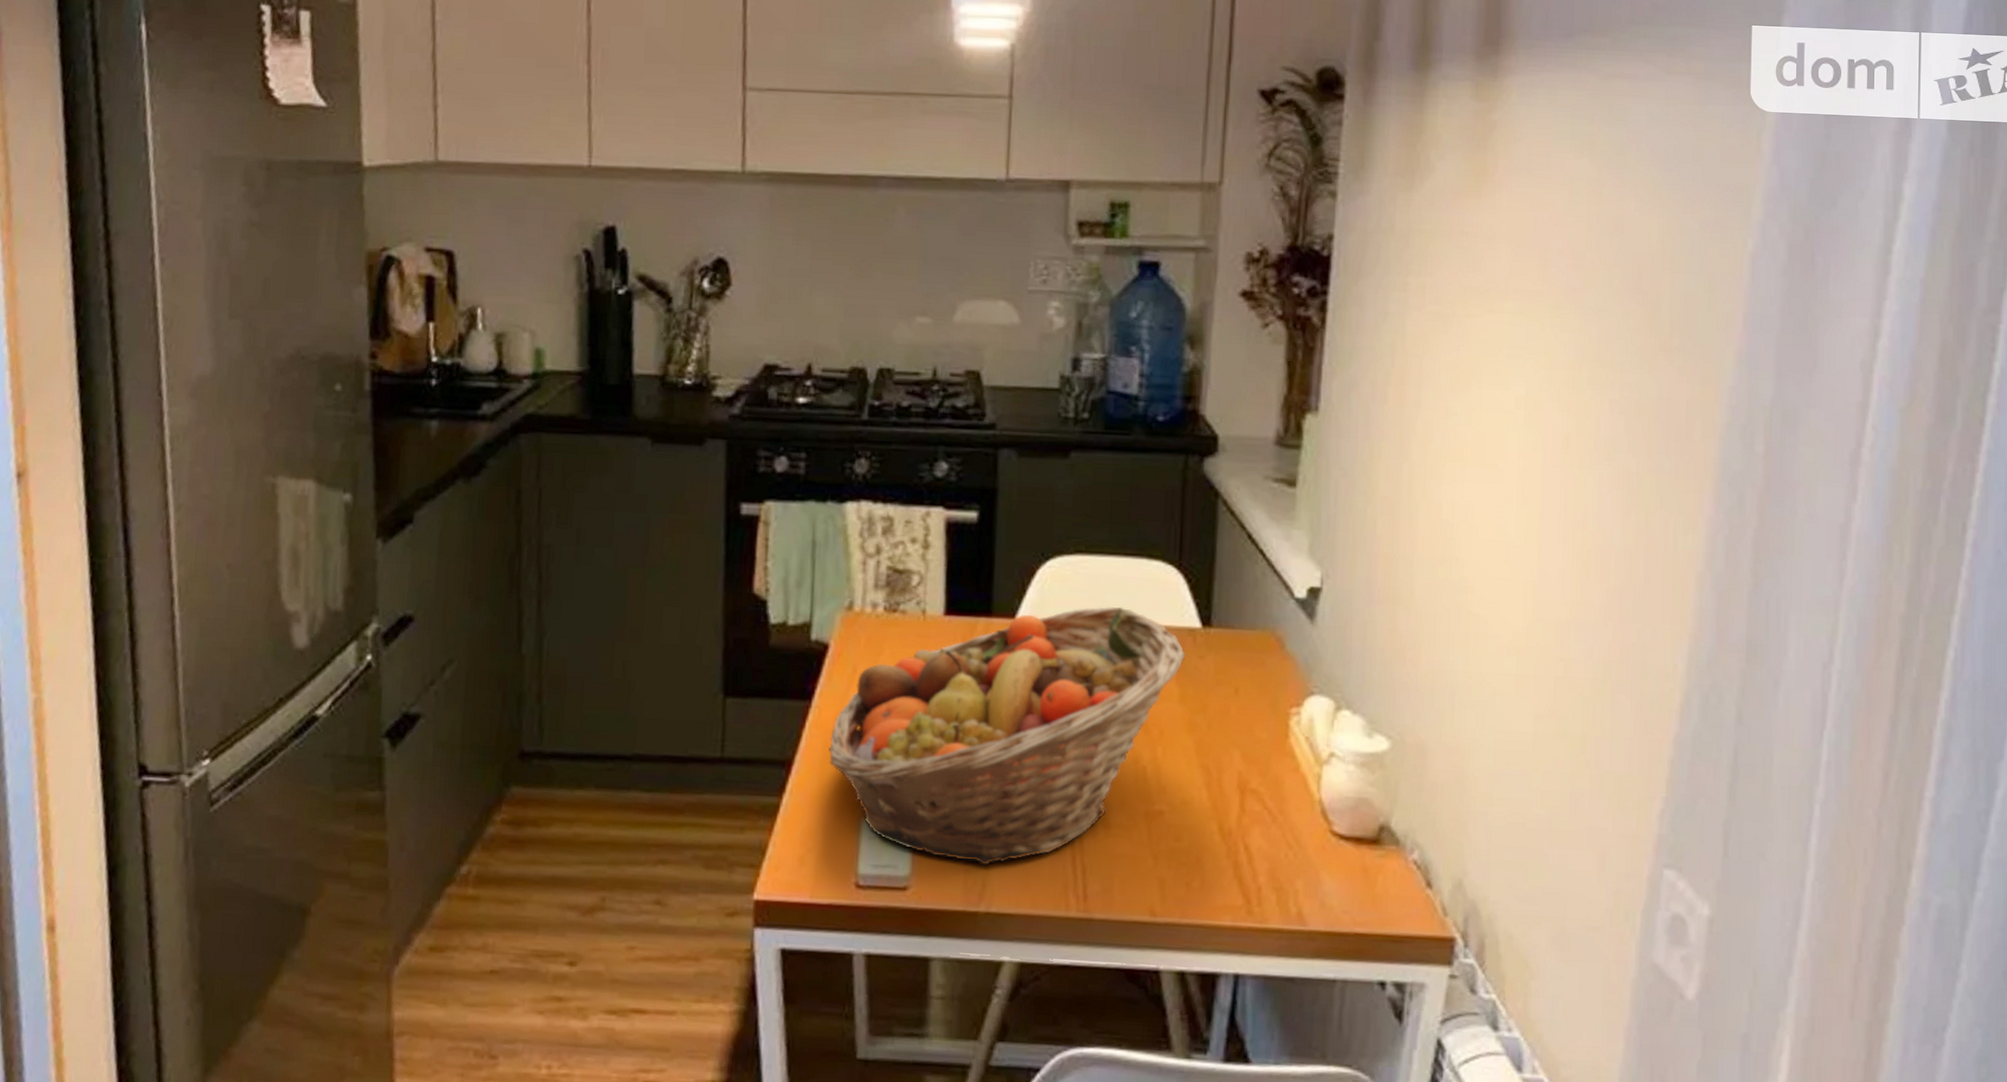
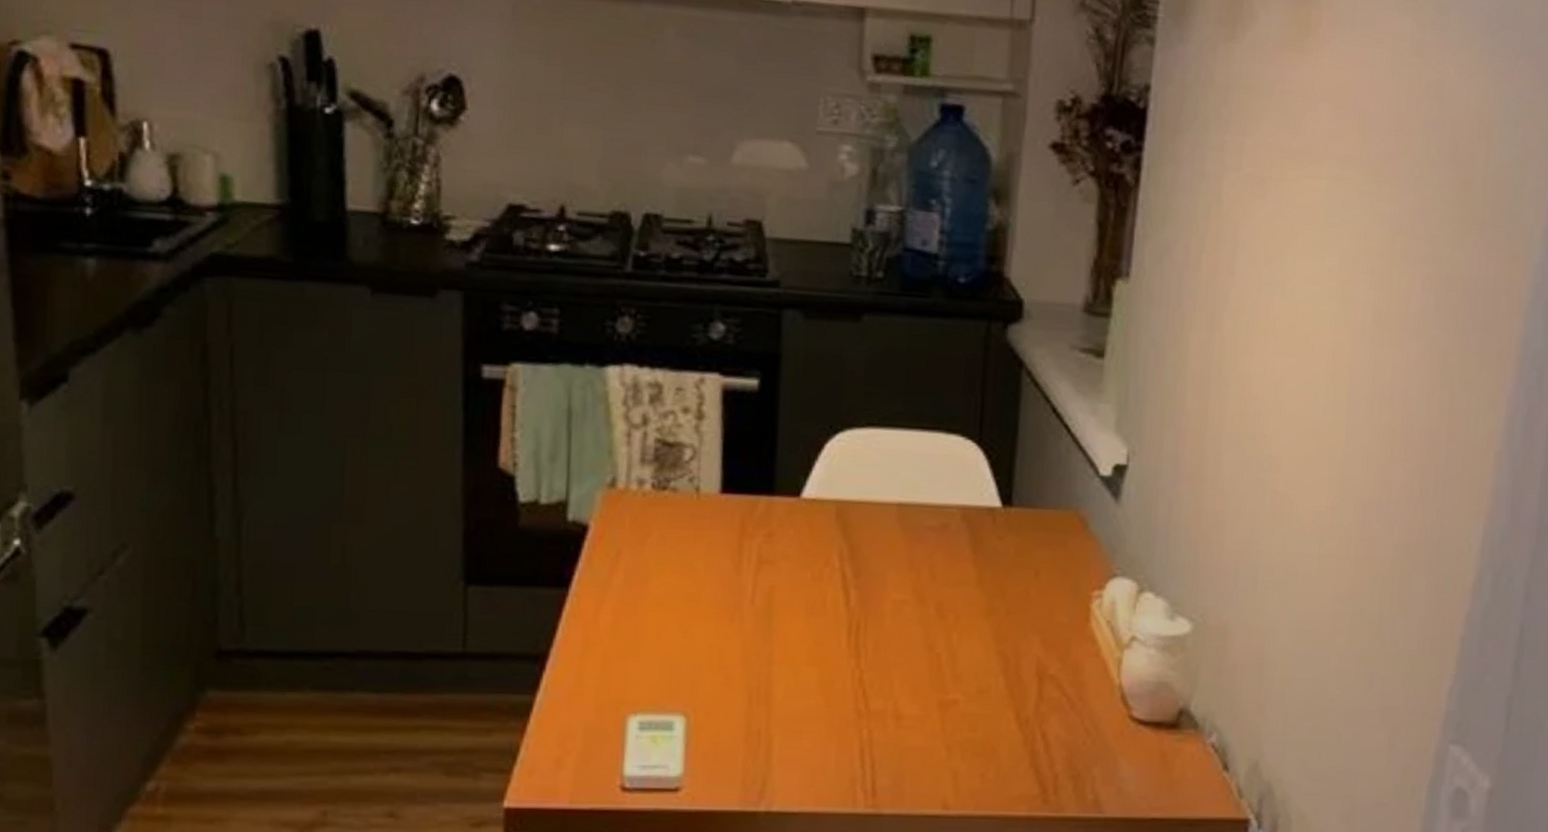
fruit basket: present [828,606,1186,866] -> none [589,484,985,762]

